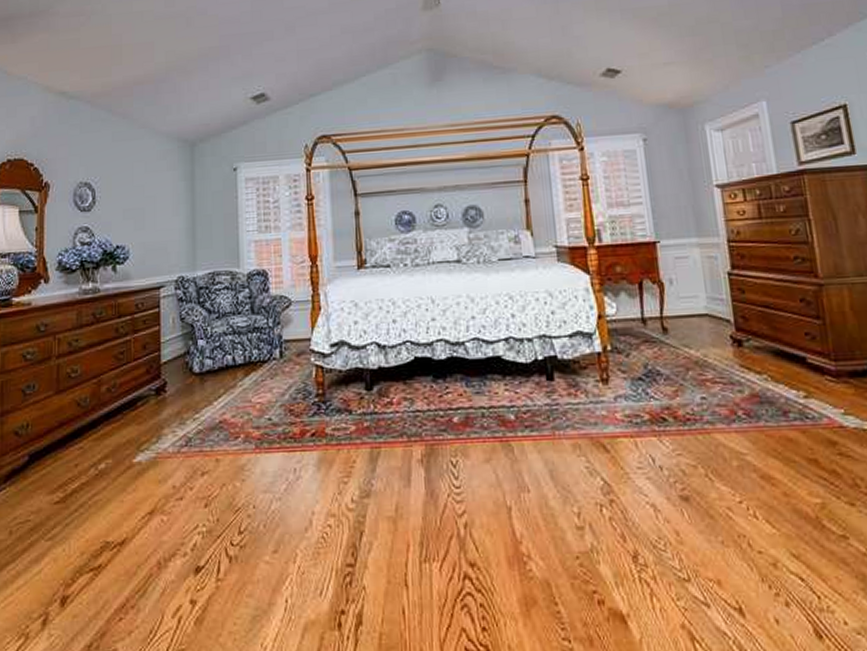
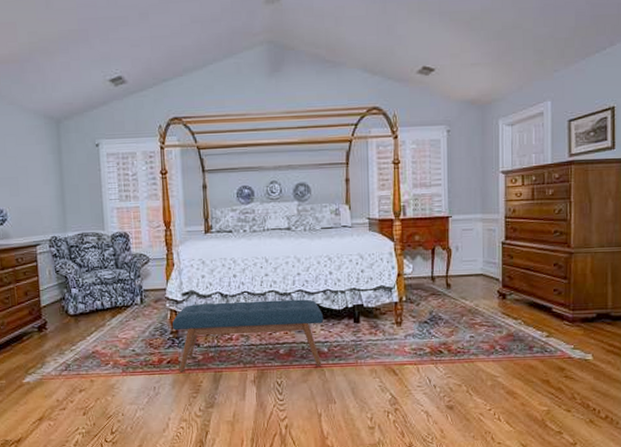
bench: none [318,350,508,449] -> present [172,299,324,373]

